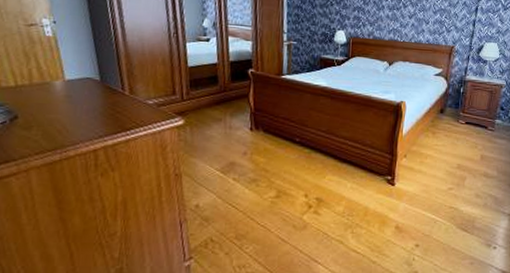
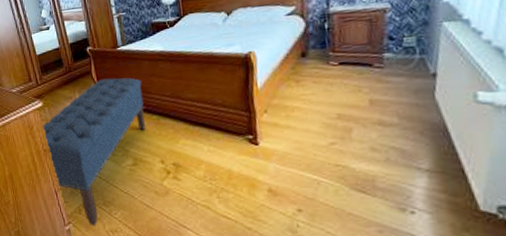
bench: none [177,105,300,262] -> present [41,77,147,226]

